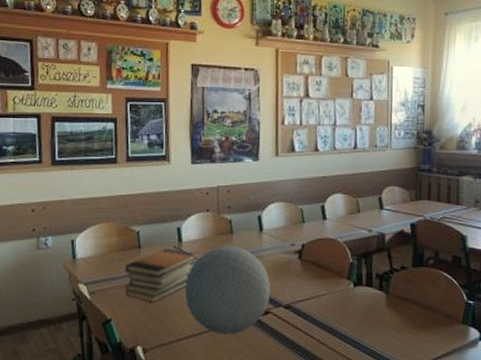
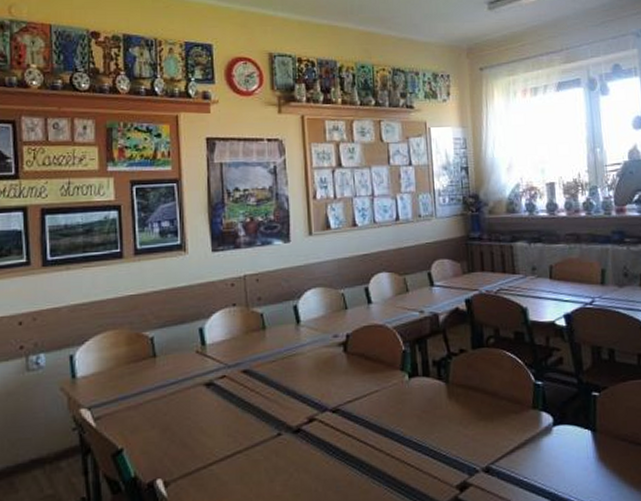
book stack: present [124,248,196,303] -> none [136,354,223,423]
decorative orb: present [184,246,271,335] -> none [211,344,315,453]

